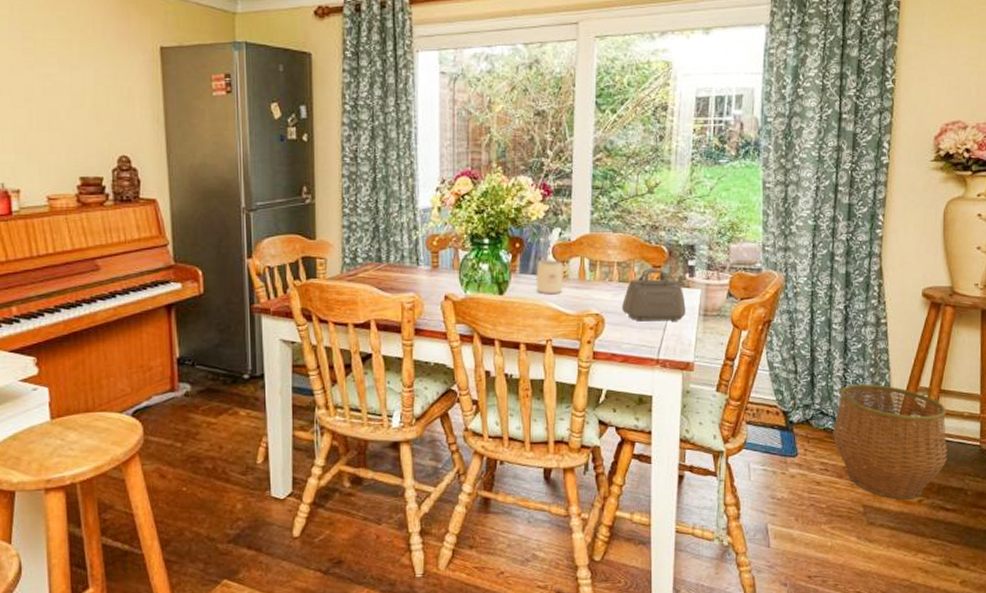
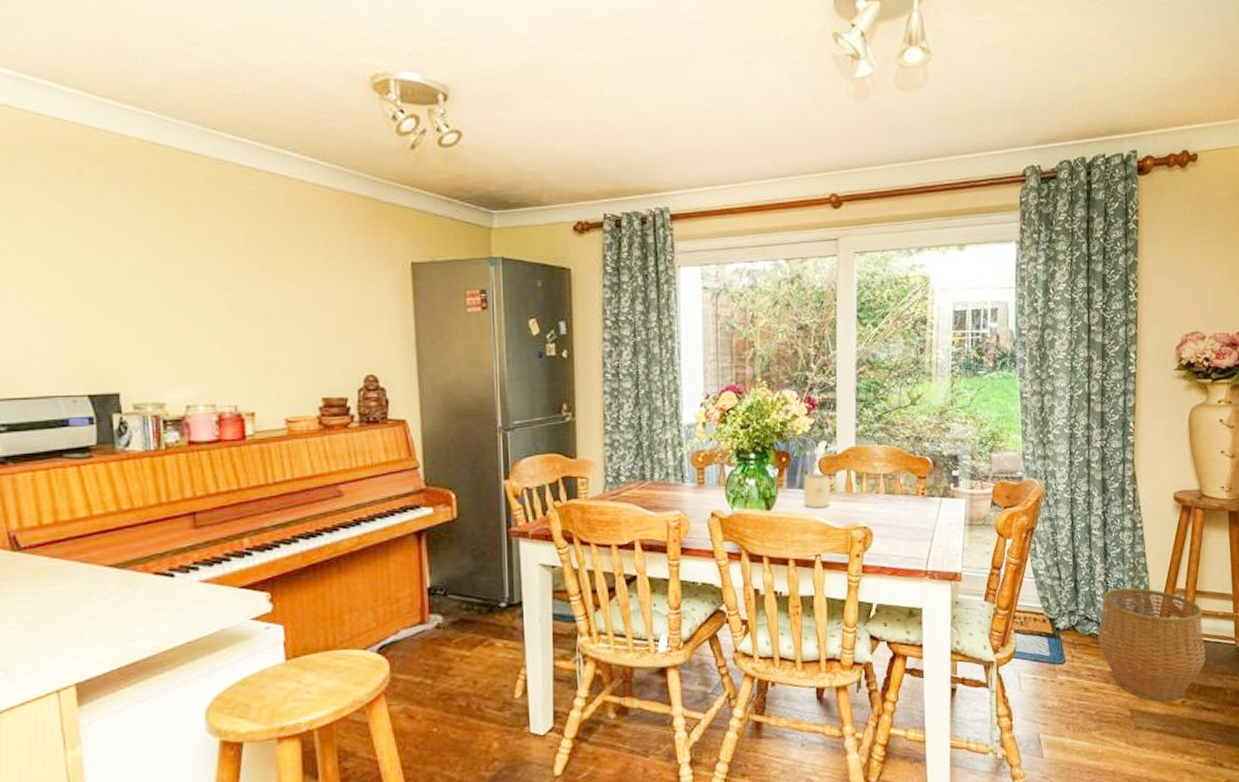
handbag: present [622,269,686,322] -> none [889,480,952,533]

